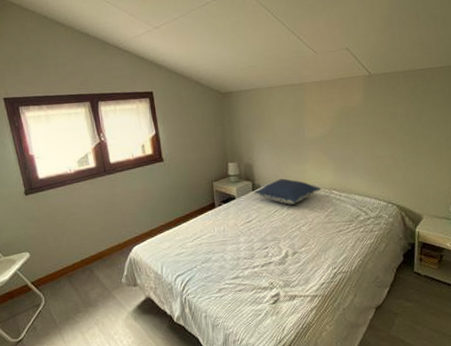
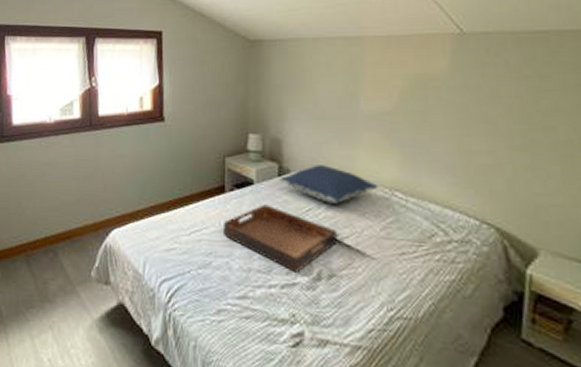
serving tray: none [216,212,297,255] -> present [222,204,338,273]

